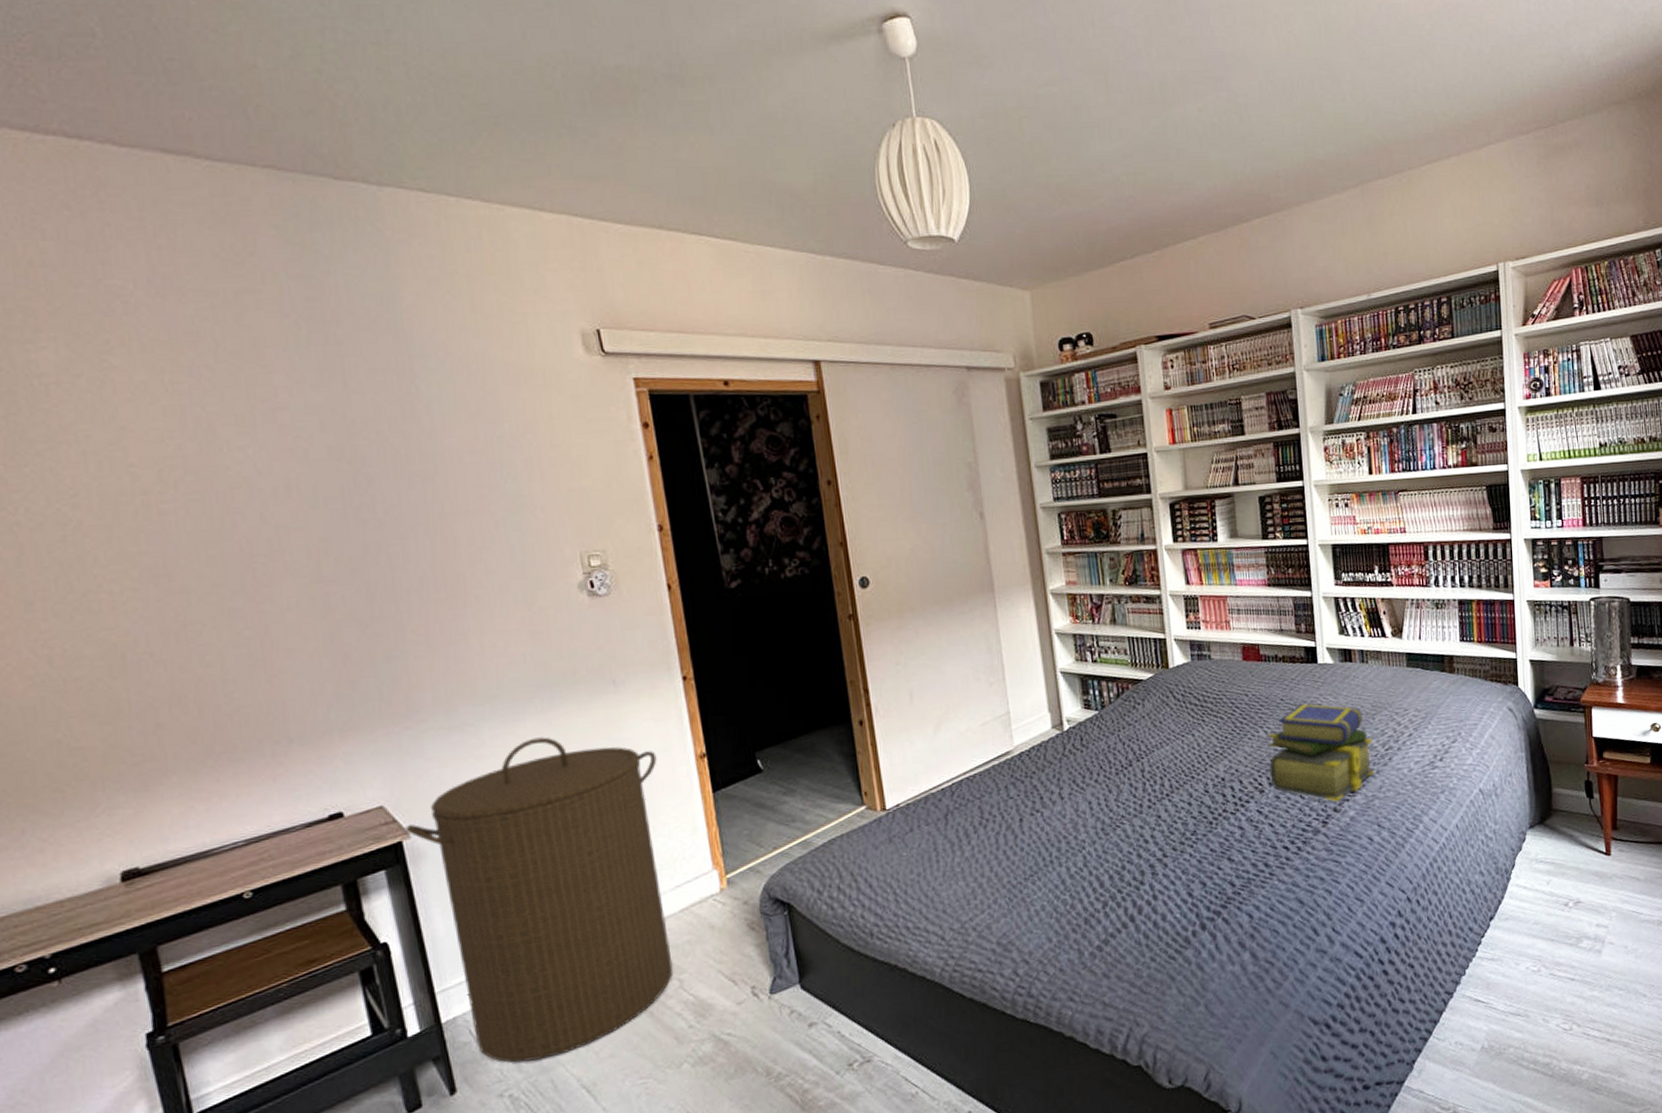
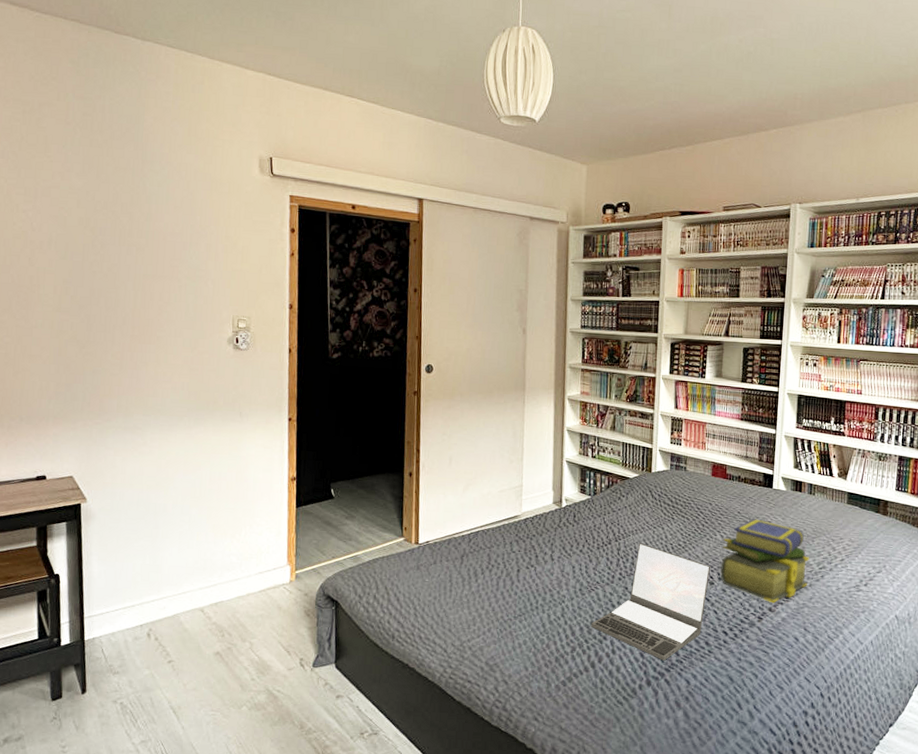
laundry hamper: present [405,737,674,1063] -> none [84,445,261,682]
laptop: none [1122,758,1258,897] -> present [591,543,711,661]

